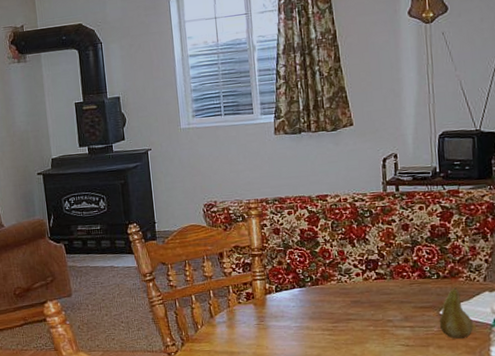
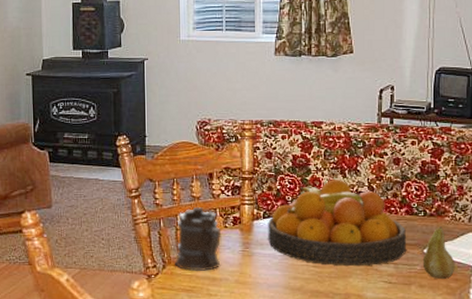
mug: none [192,285,238,347] -> present [175,206,222,271]
fruit bowl: none [280,249,422,333] -> present [268,179,407,267]

